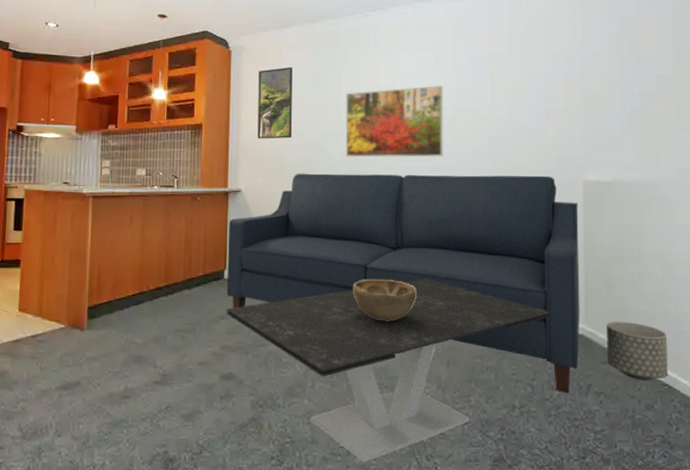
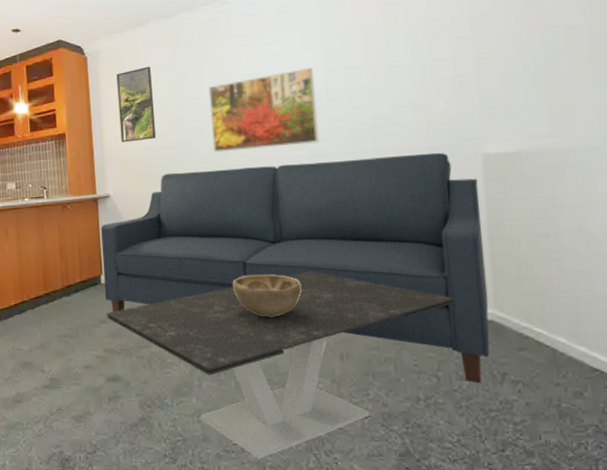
planter: present [607,321,668,381] -> none [520,303,599,366]

